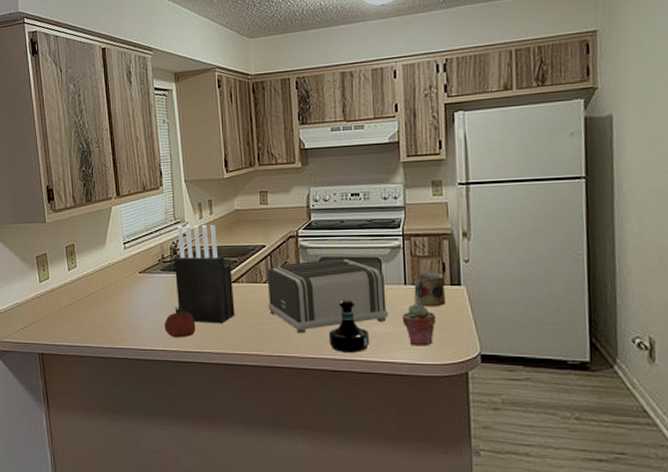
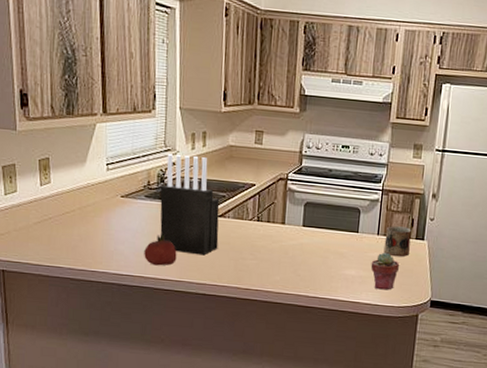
toaster: present [267,258,388,334] -> none [251,203,362,271]
tequila bottle: present [328,299,369,353] -> none [304,243,340,292]

